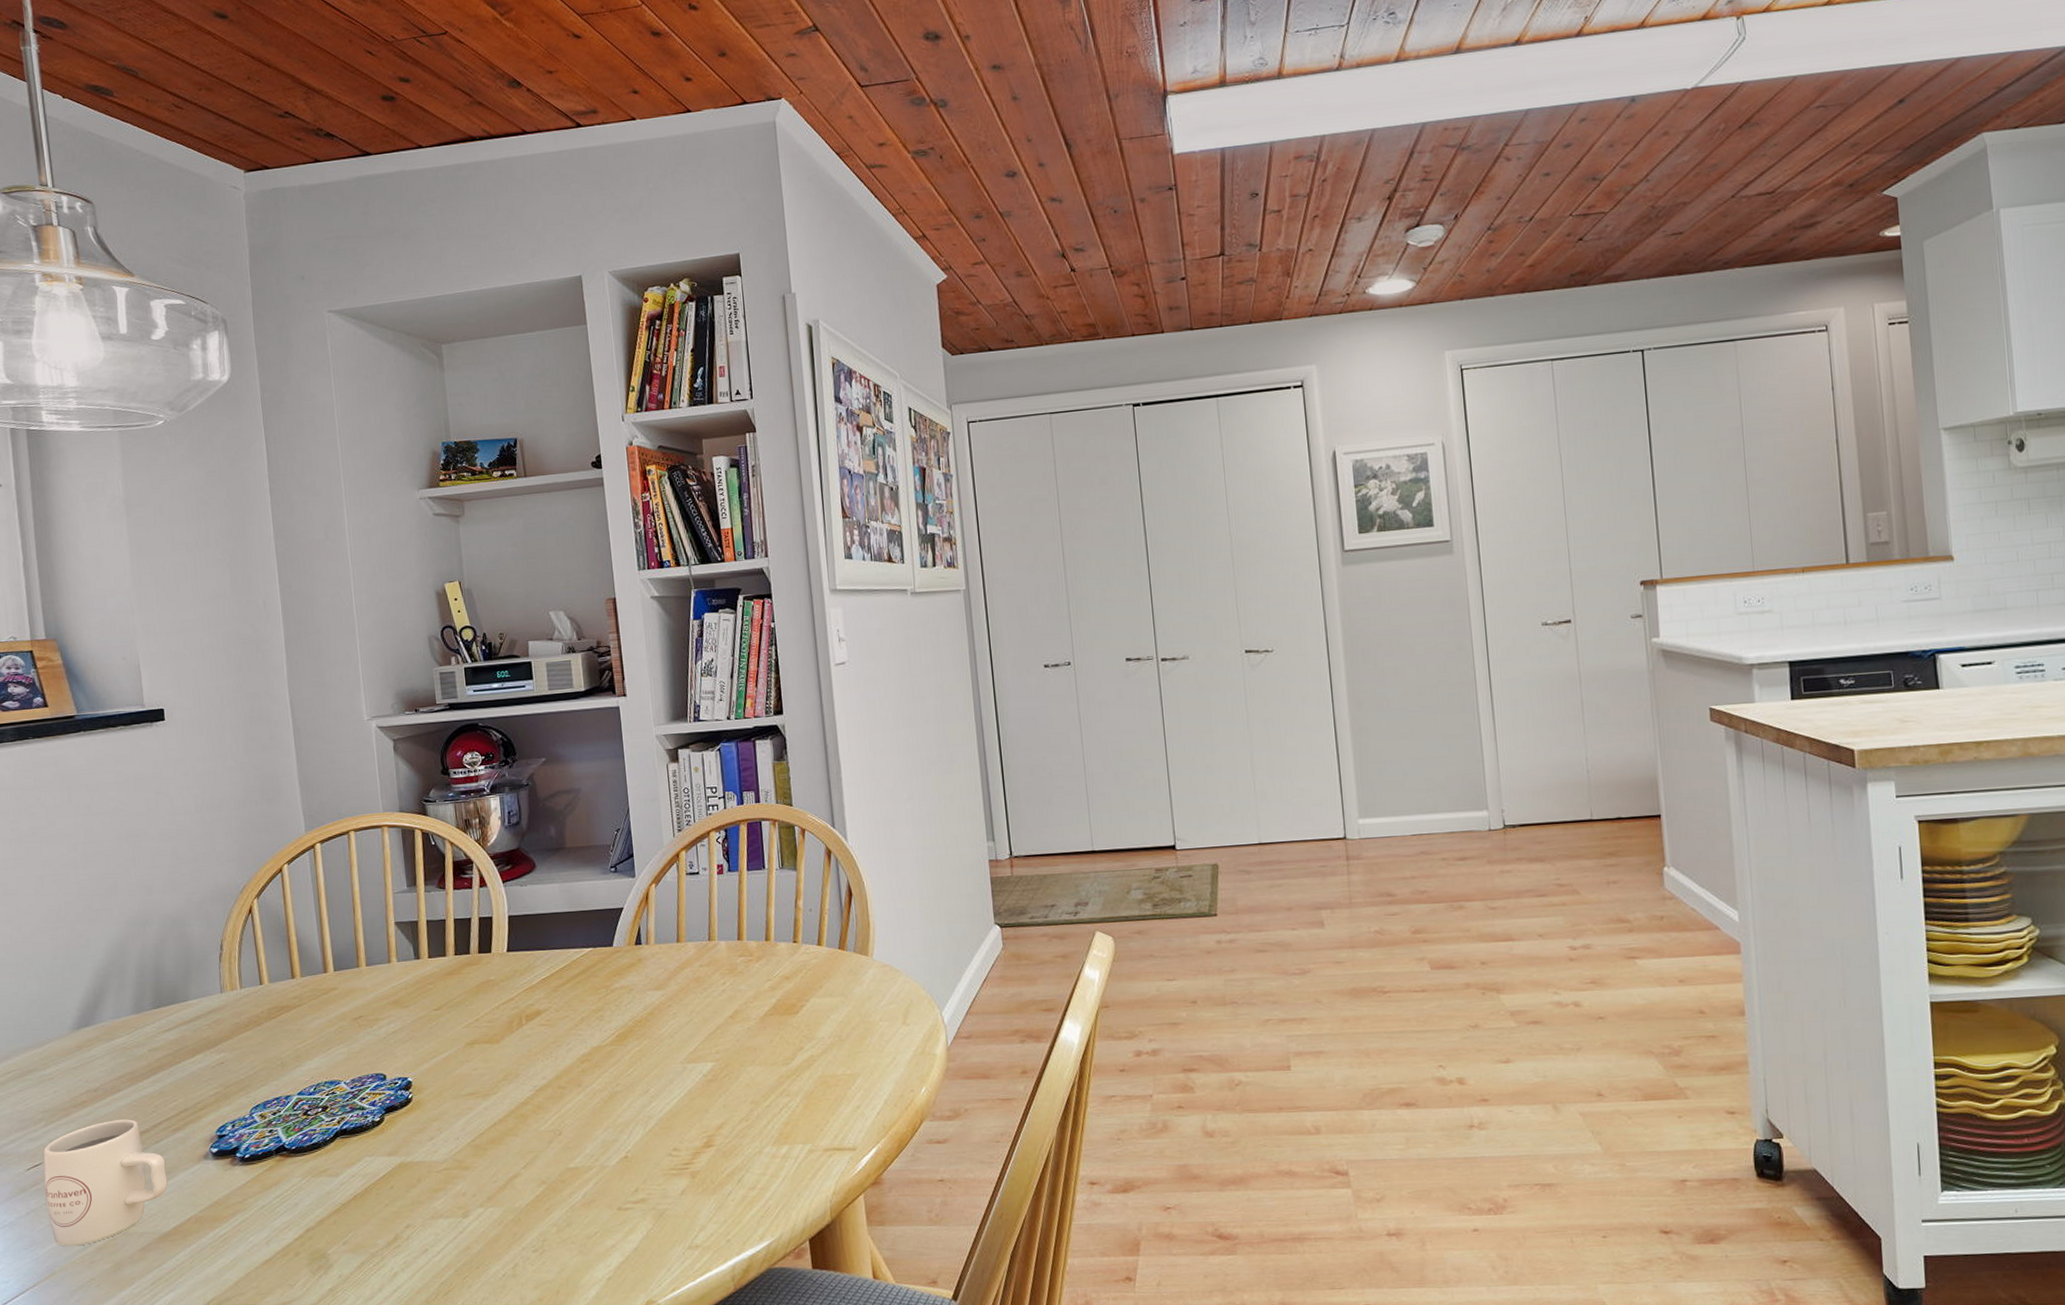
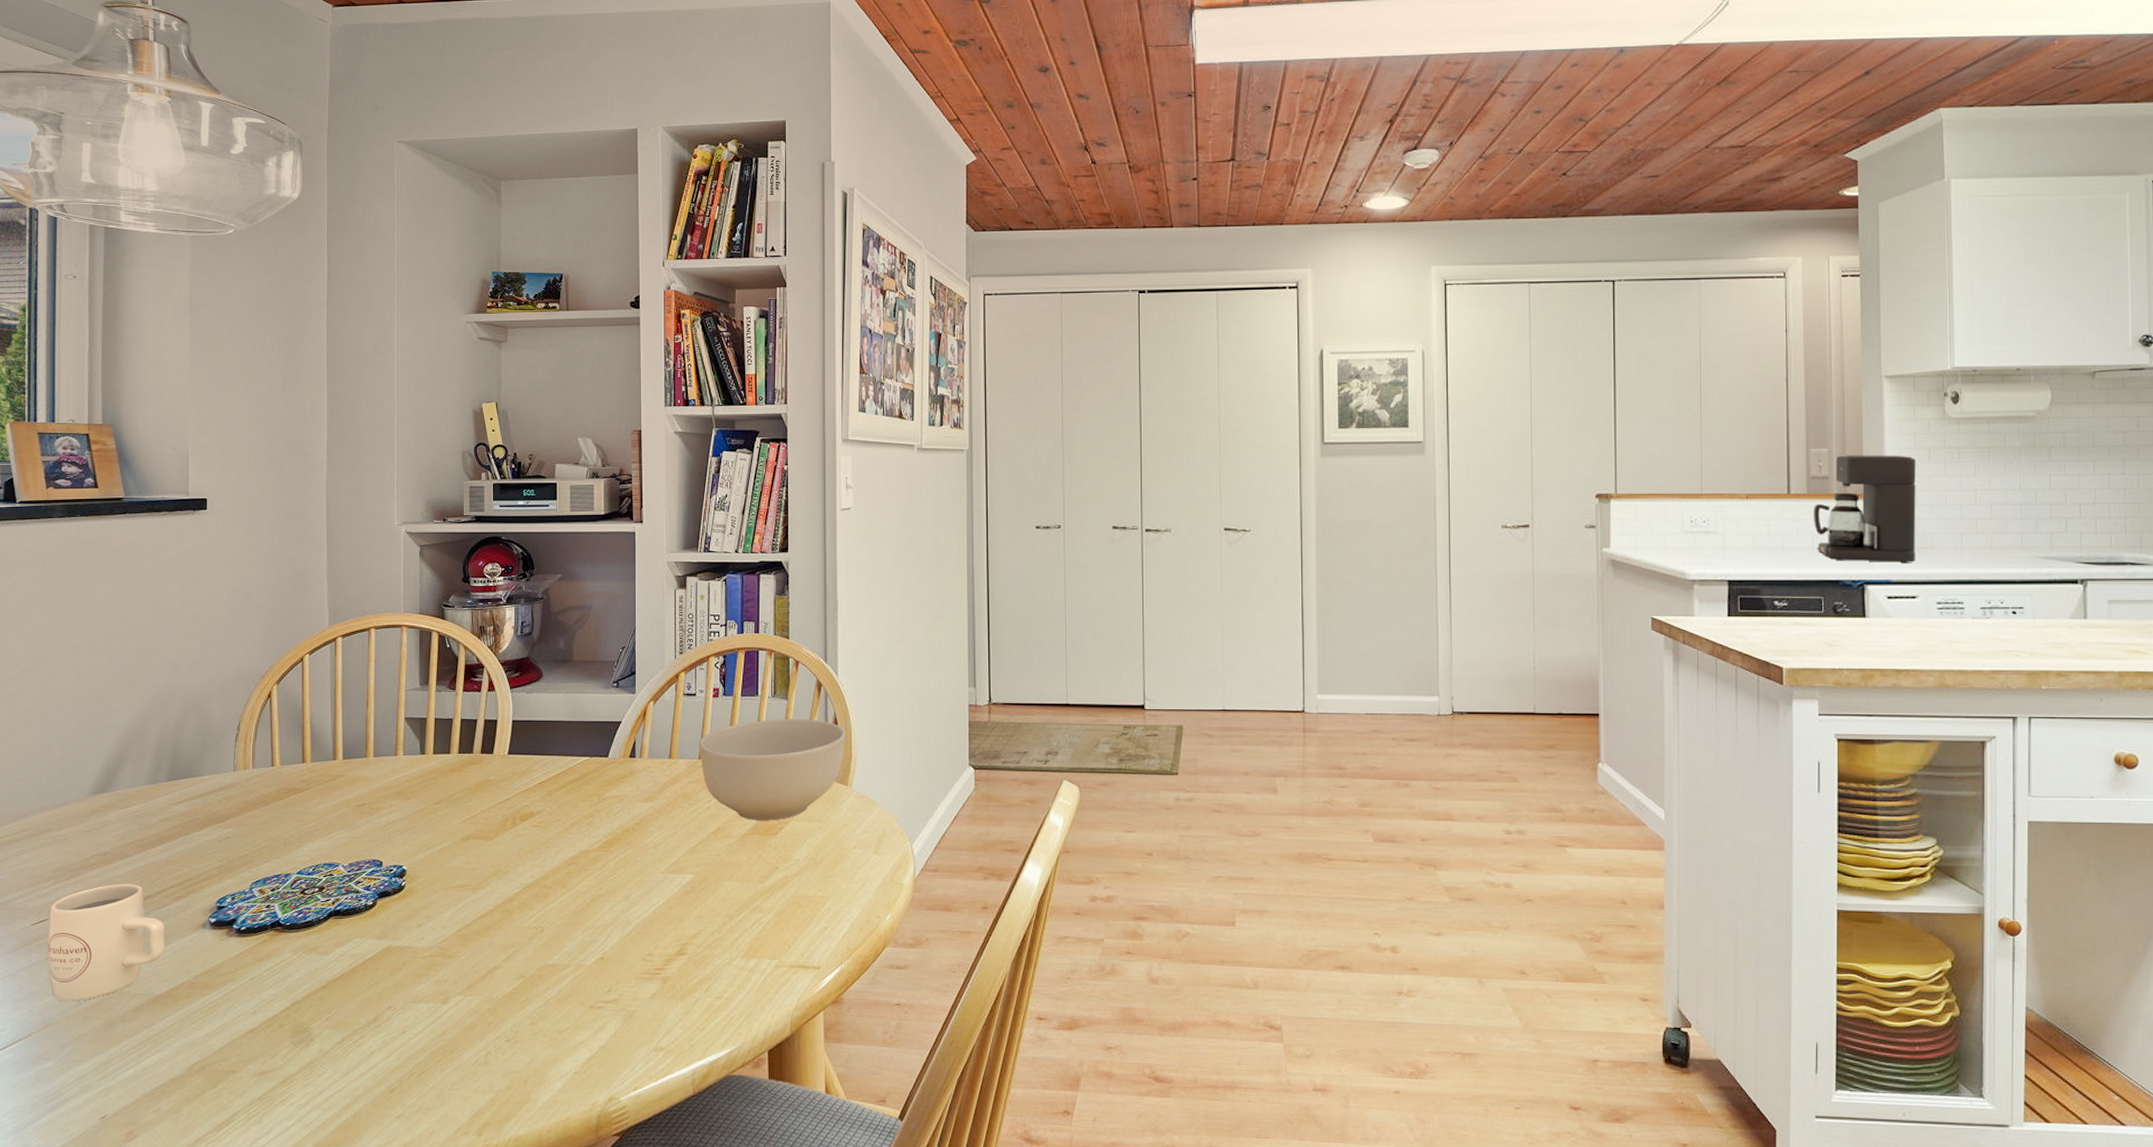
bowl: none [707,889,862,1000] -> present [699,718,846,820]
coffee maker: none [1875,512,1989,631] -> present [1814,455,1916,564]

